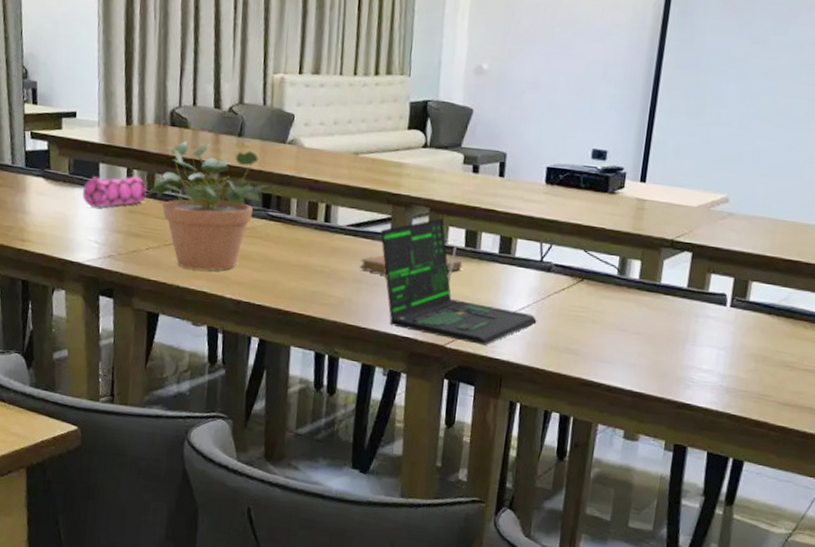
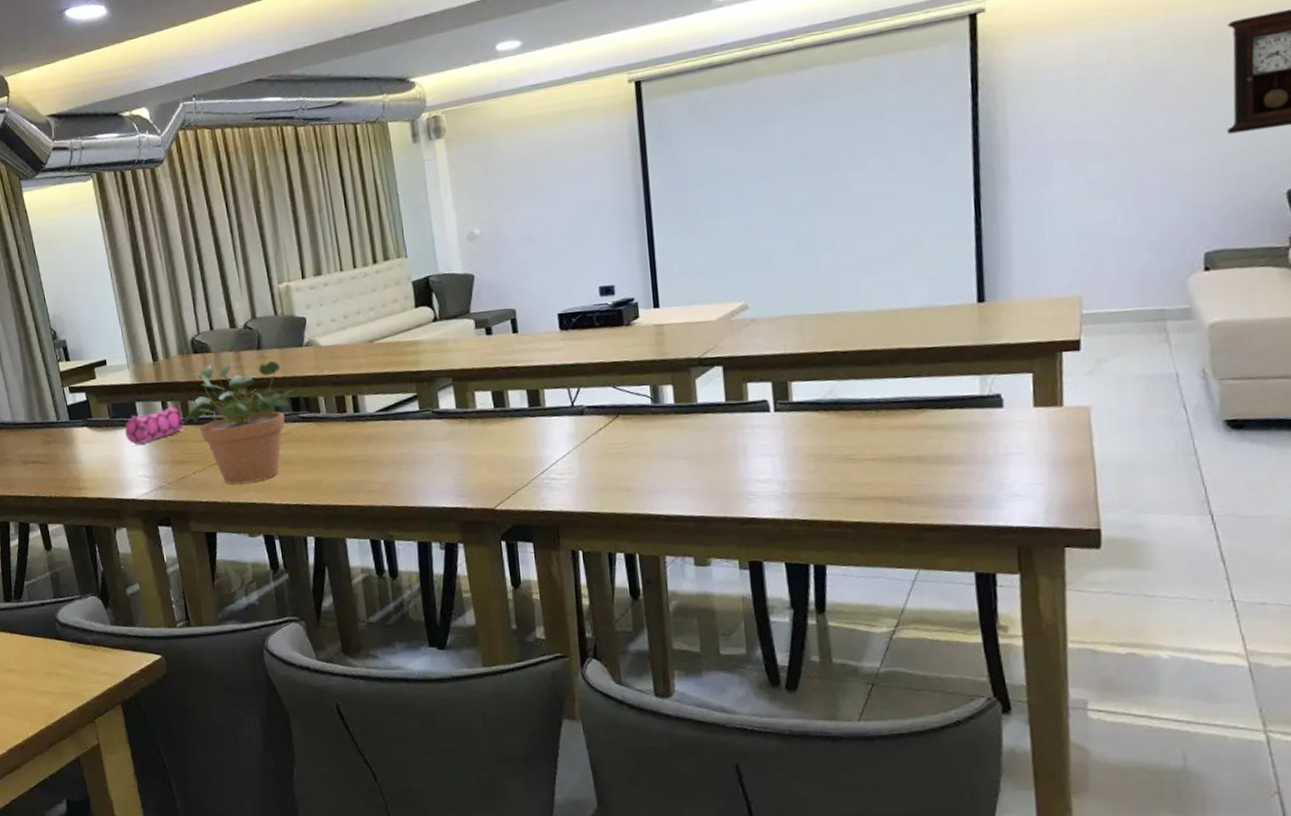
notebook: present [359,255,463,274] -> none [395,421,496,452]
laptop: present [380,218,537,345] -> none [409,385,581,501]

